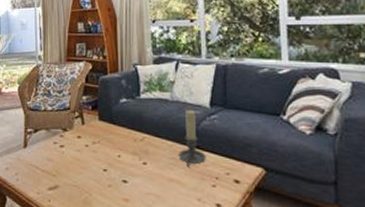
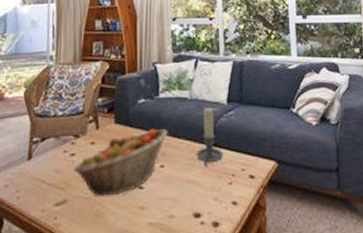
fruit basket: none [63,127,150,186] -> present [73,128,168,196]

